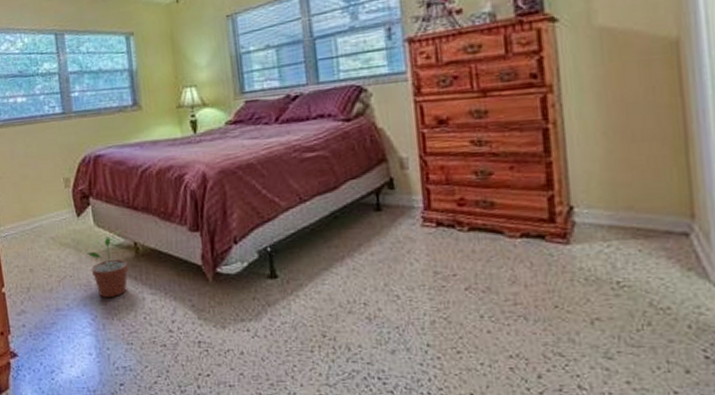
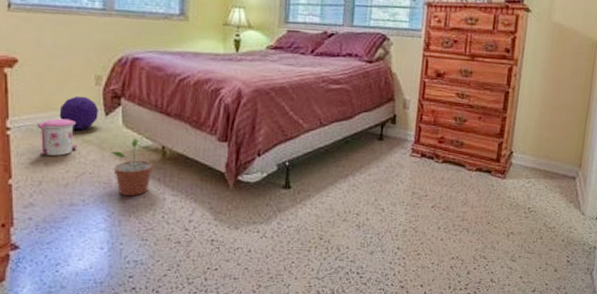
trash can: none [19,224,57,262] -> present [36,118,78,156]
decorative ball: none [36,200,71,234] -> present [59,95,98,131]

